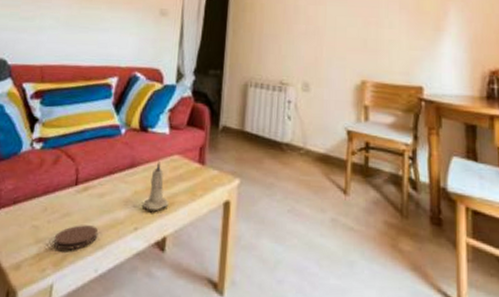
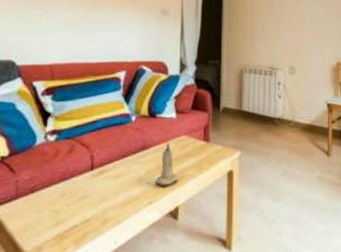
coaster: present [53,225,99,250] -> none [73,204,116,228]

